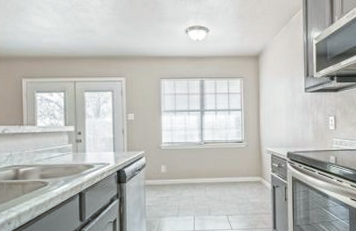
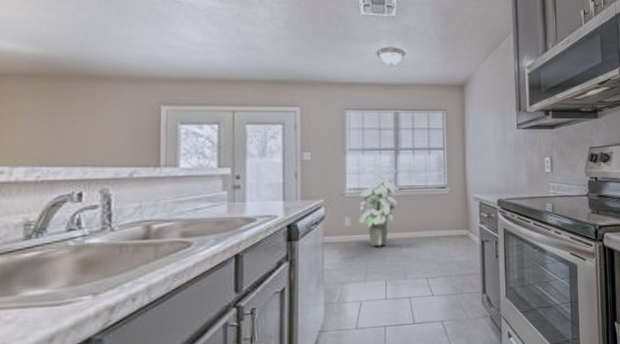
indoor plant: none [169,119,203,189] -> present [355,159,398,247]

